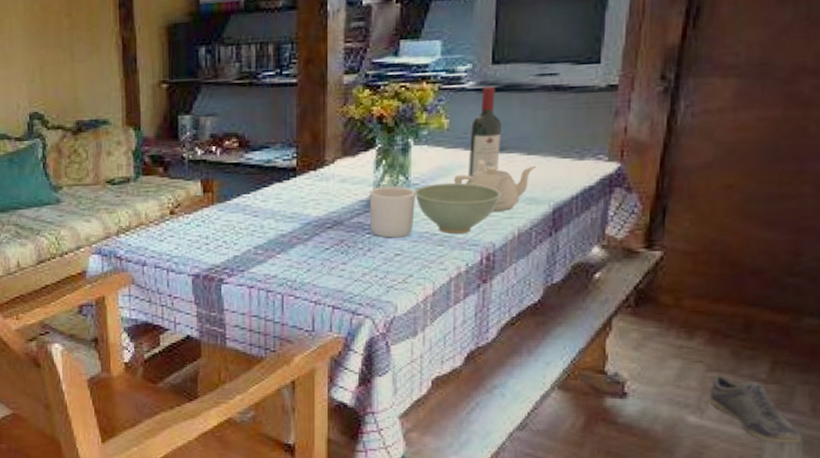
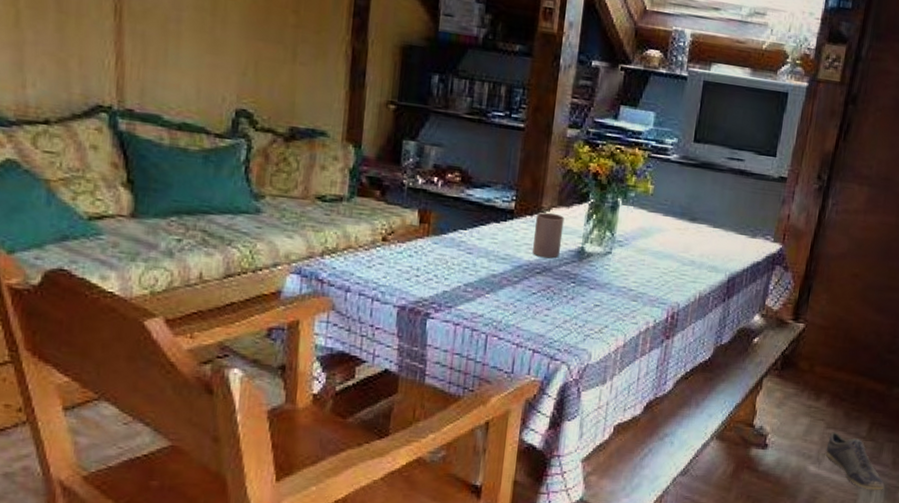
cup: none [319,164,351,212] -> present [532,212,565,259]
mug: present [369,186,415,238] -> none [575,239,619,290]
bowl: present [414,182,501,235] -> none [617,243,689,292]
teapot: present [454,160,536,211] -> none [652,226,719,275]
wine bottle: present [467,86,502,178] -> none [663,161,696,242]

